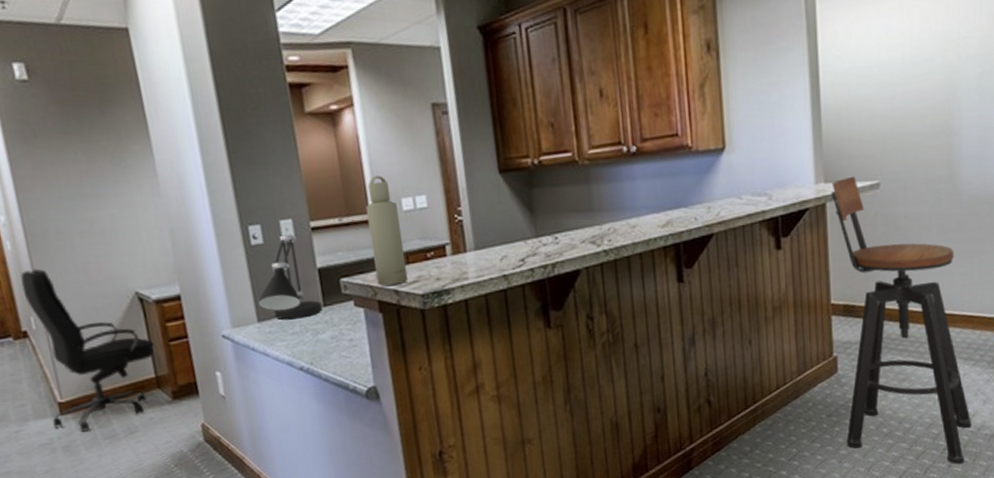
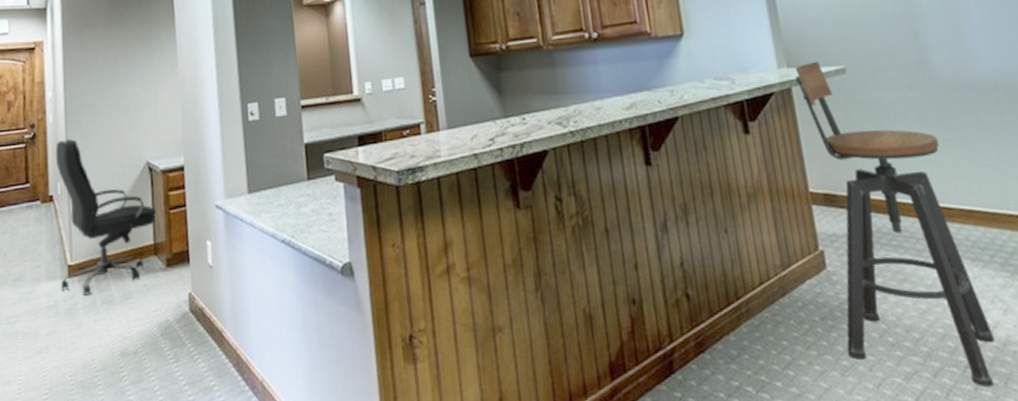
desk lamp: present [257,234,322,320] -> none [249,111,306,192]
bottle: present [365,175,408,286] -> none [350,59,385,162]

